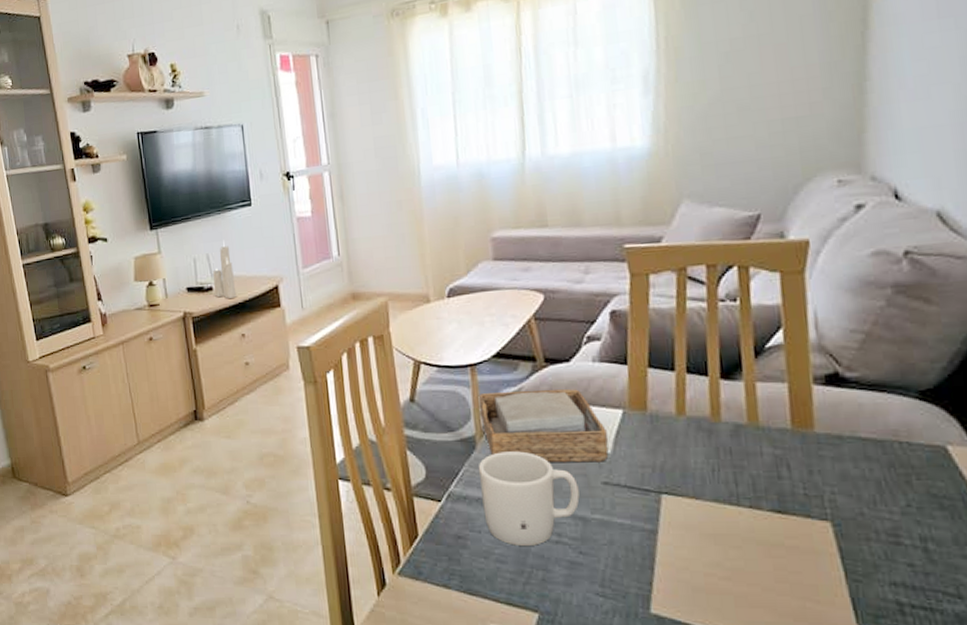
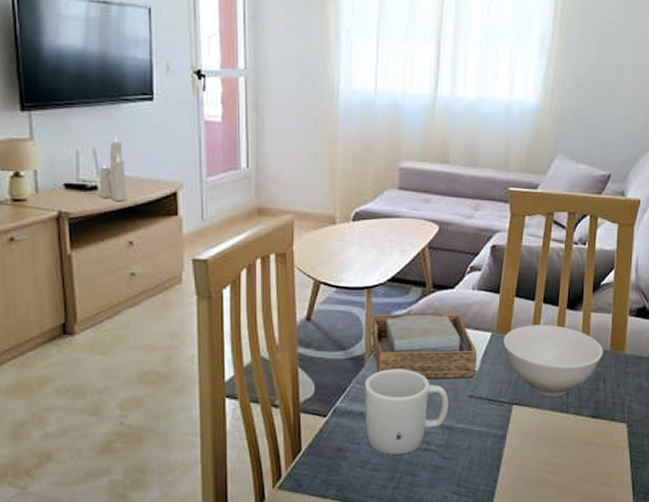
bowl: none [639,398,782,487] -> present [503,324,603,398]

